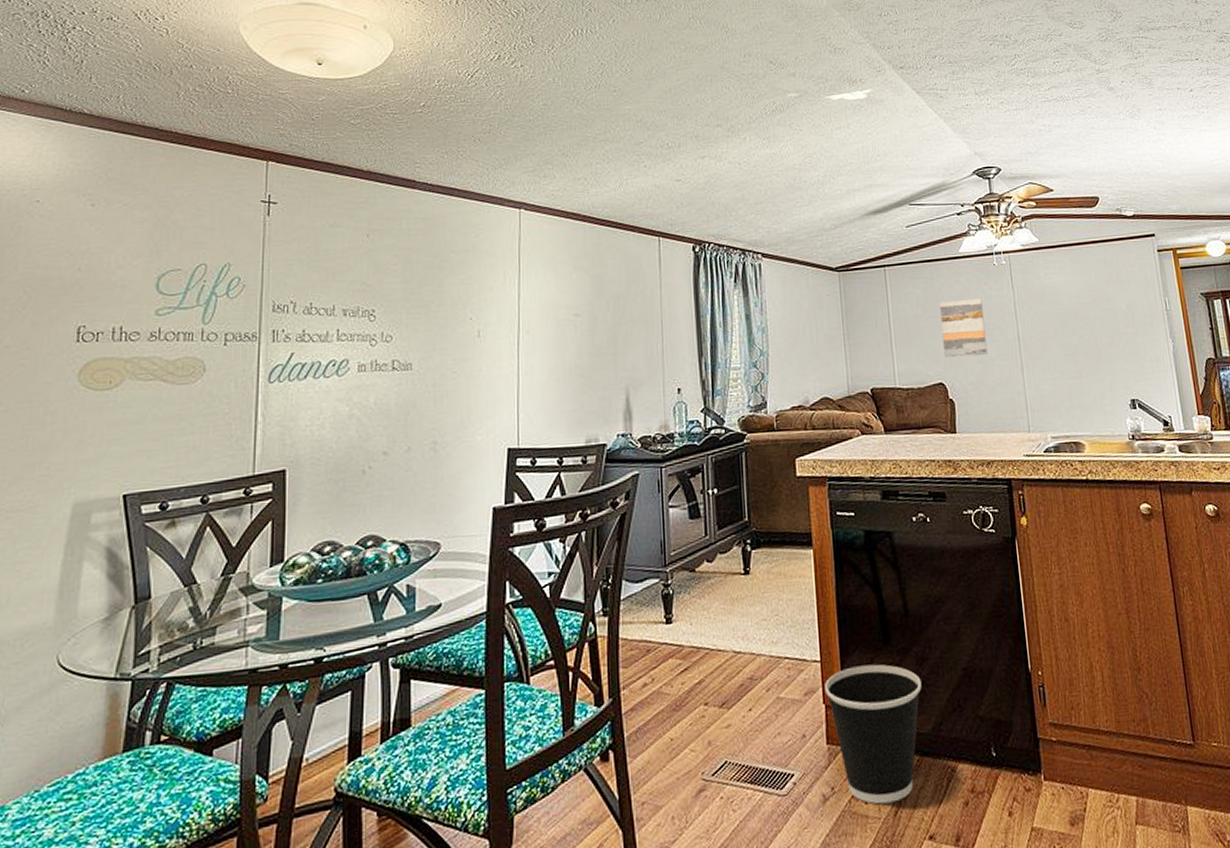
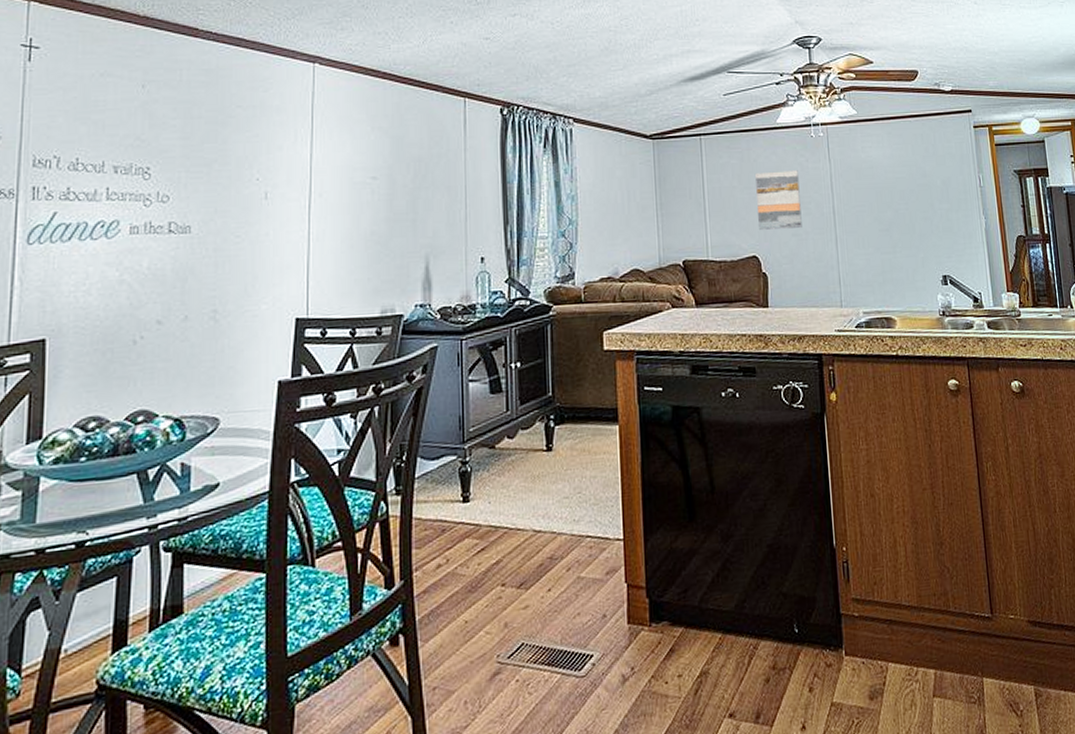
wastebasket: present [825,664,922,805] -> none [627,542,726,684]

